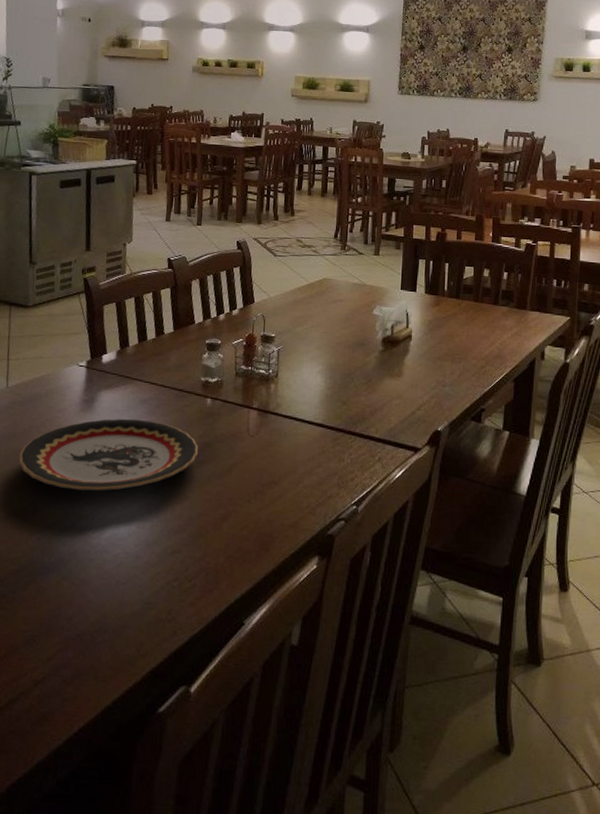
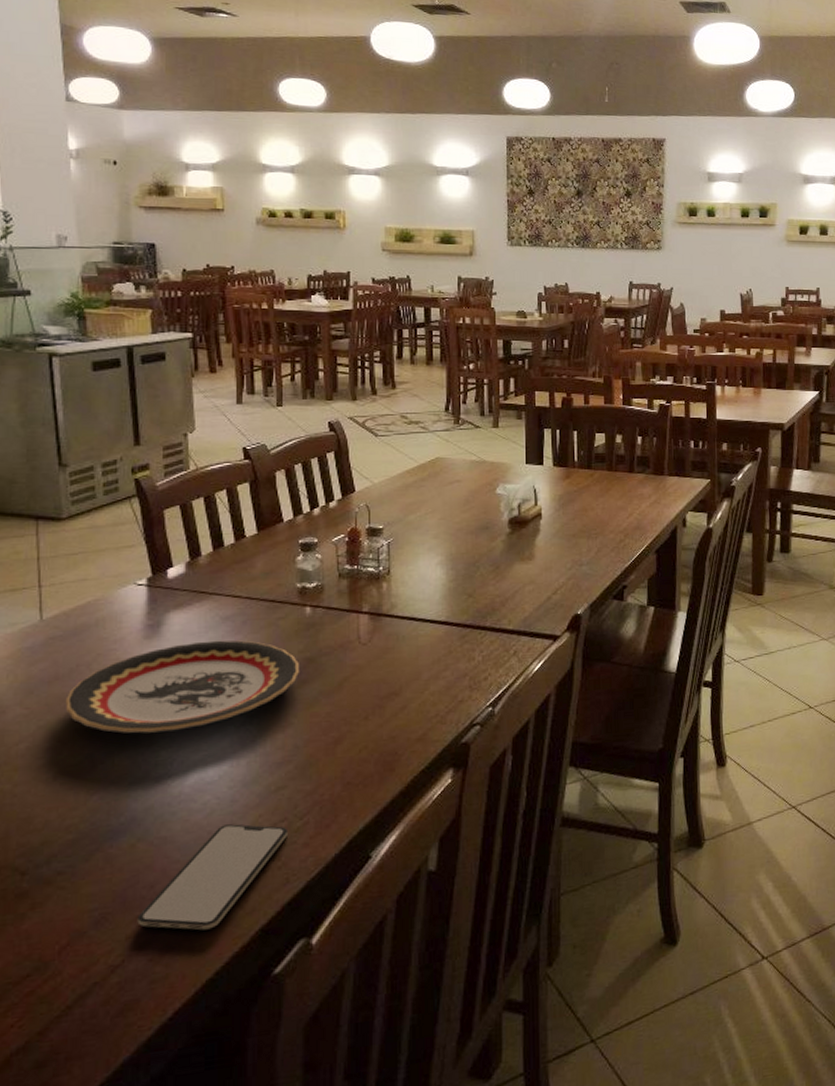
smartphone: none [57,576,178,664] -> present [137,824,287,930]

